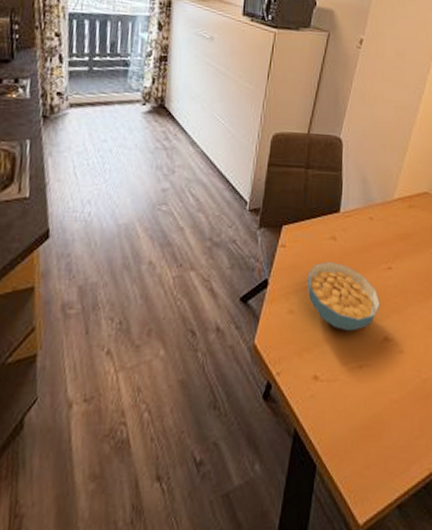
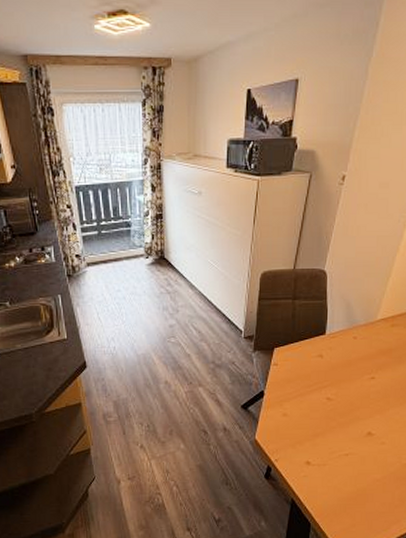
cereal bowl: present [307,262,381,332] -> none [298,375,365,429]

